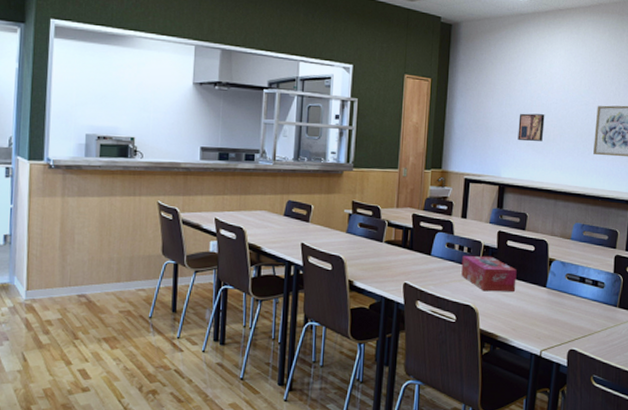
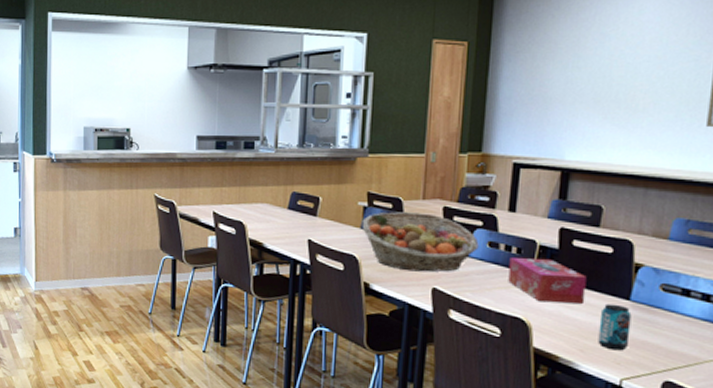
fruit basket: none [347,218,440,270] -> present [362,212,479,272]
wall art: present [518,113,545,142] -> none [589,77,631,114]
beverage can: none [525,291,547,328] -> present [598,303,632,351]

